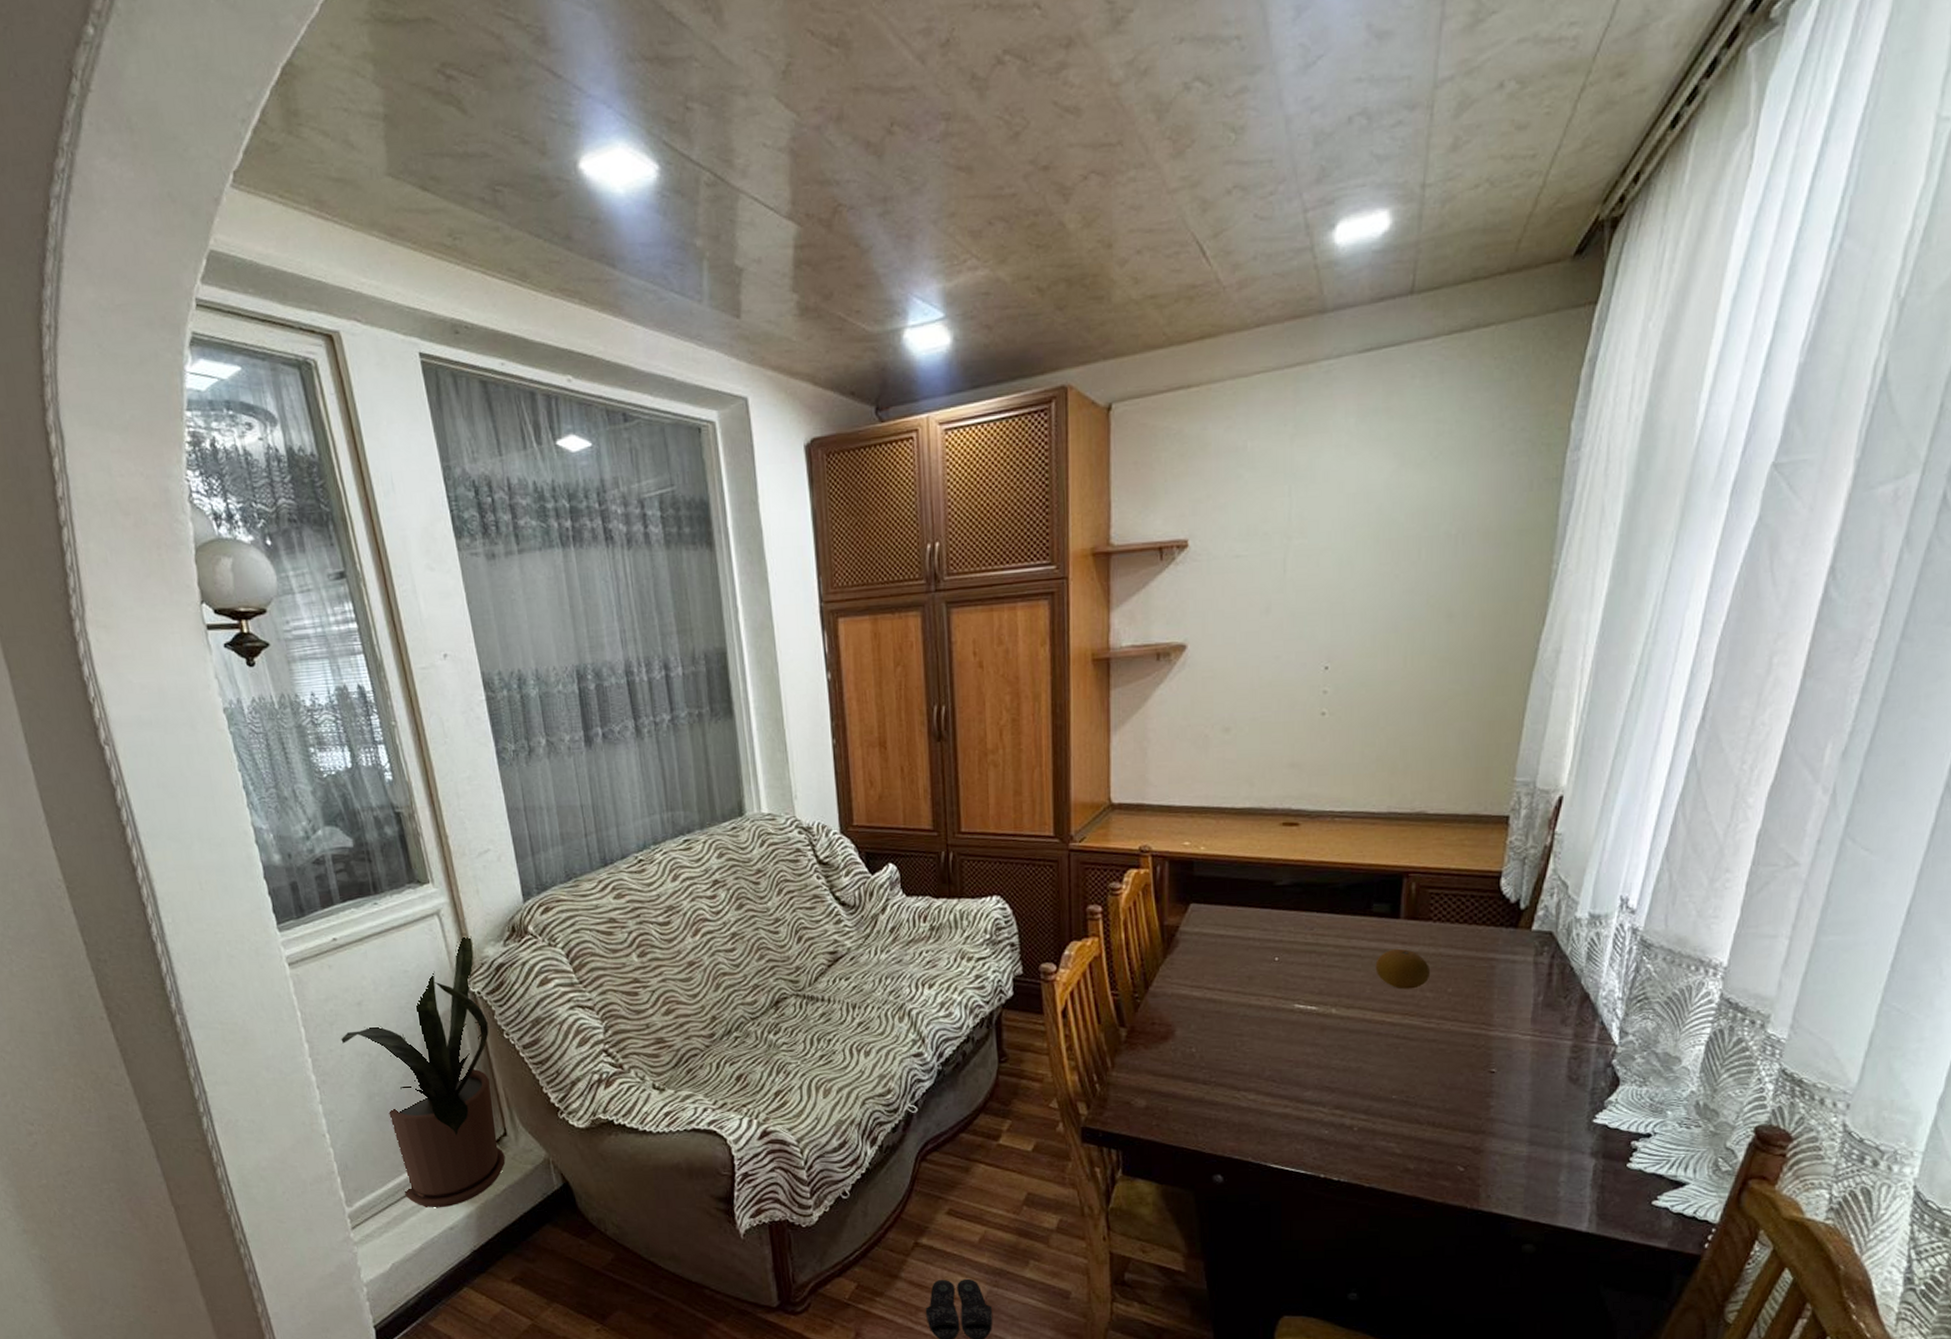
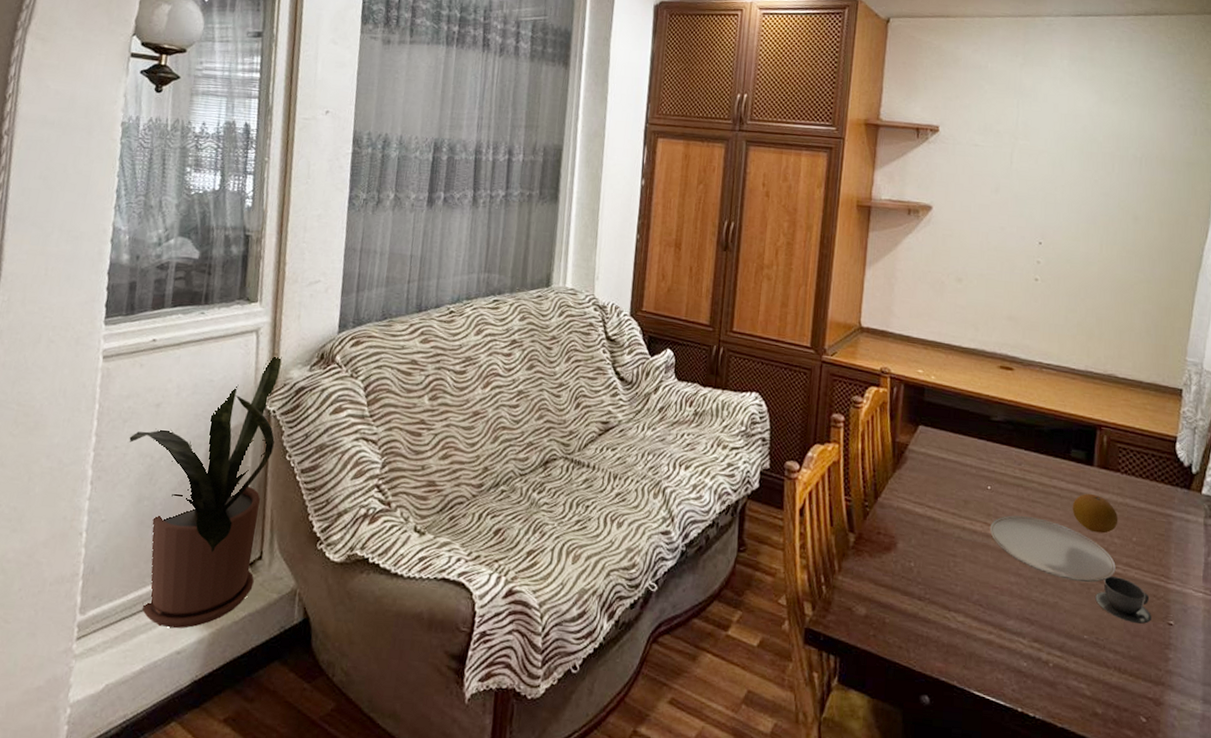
plate: none [1279,983,1428,1042] -> present [989,515,1116,582]
teacup: none [1405,1032,1471,1076] -> present [1095,576,1152,624]

